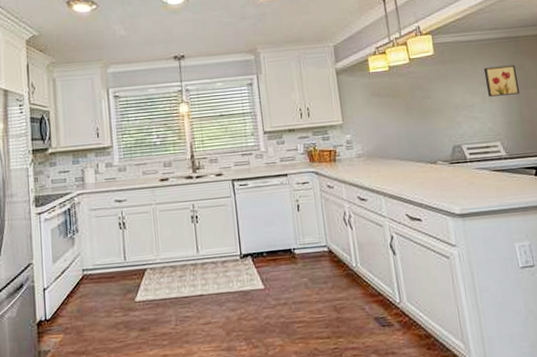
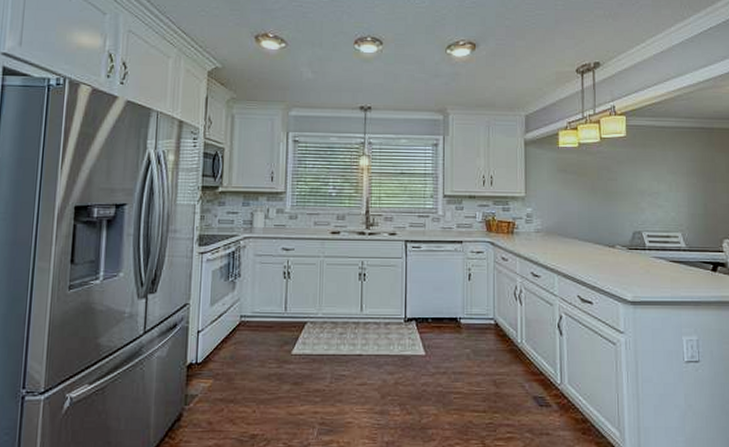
wall art: present [483,65,519,97] -> none [674,156,707,187]

